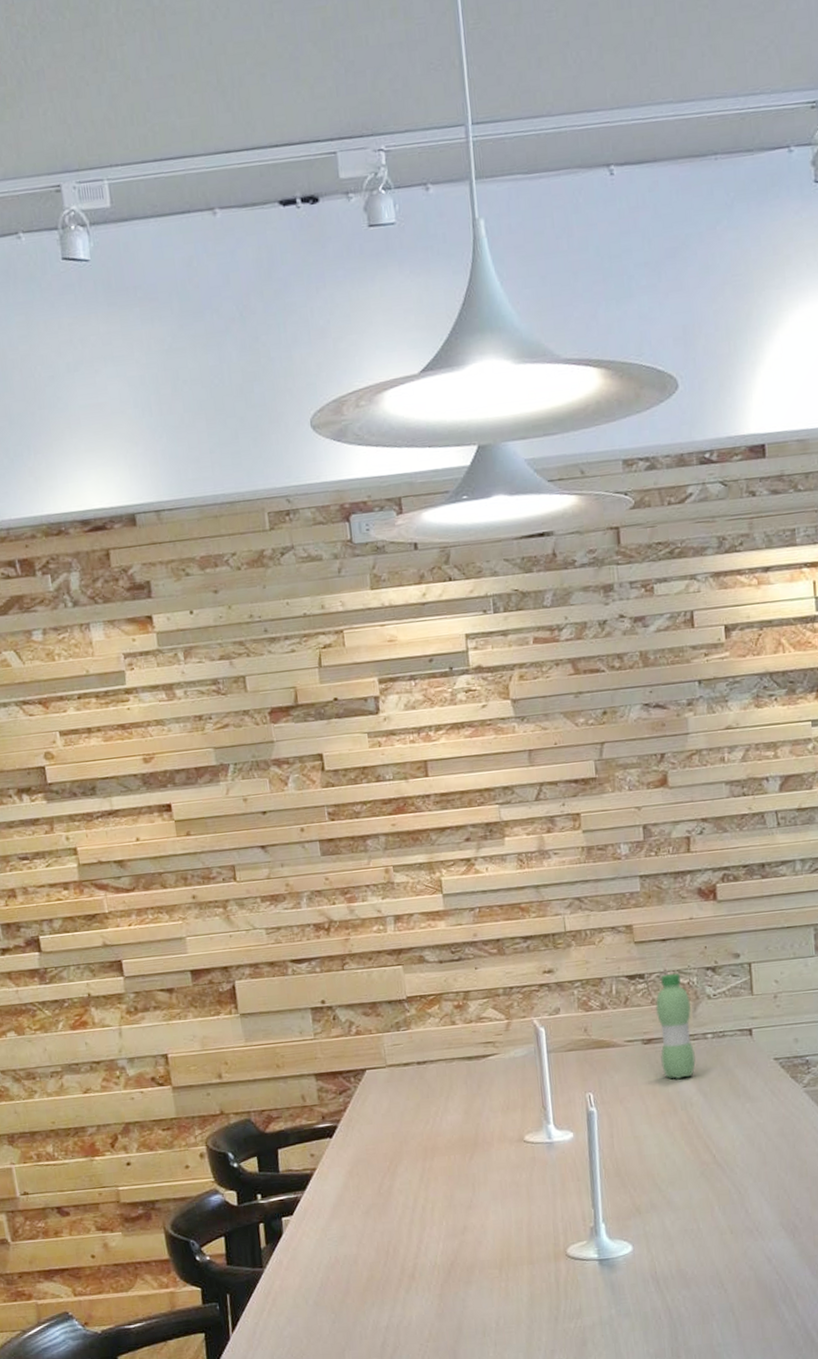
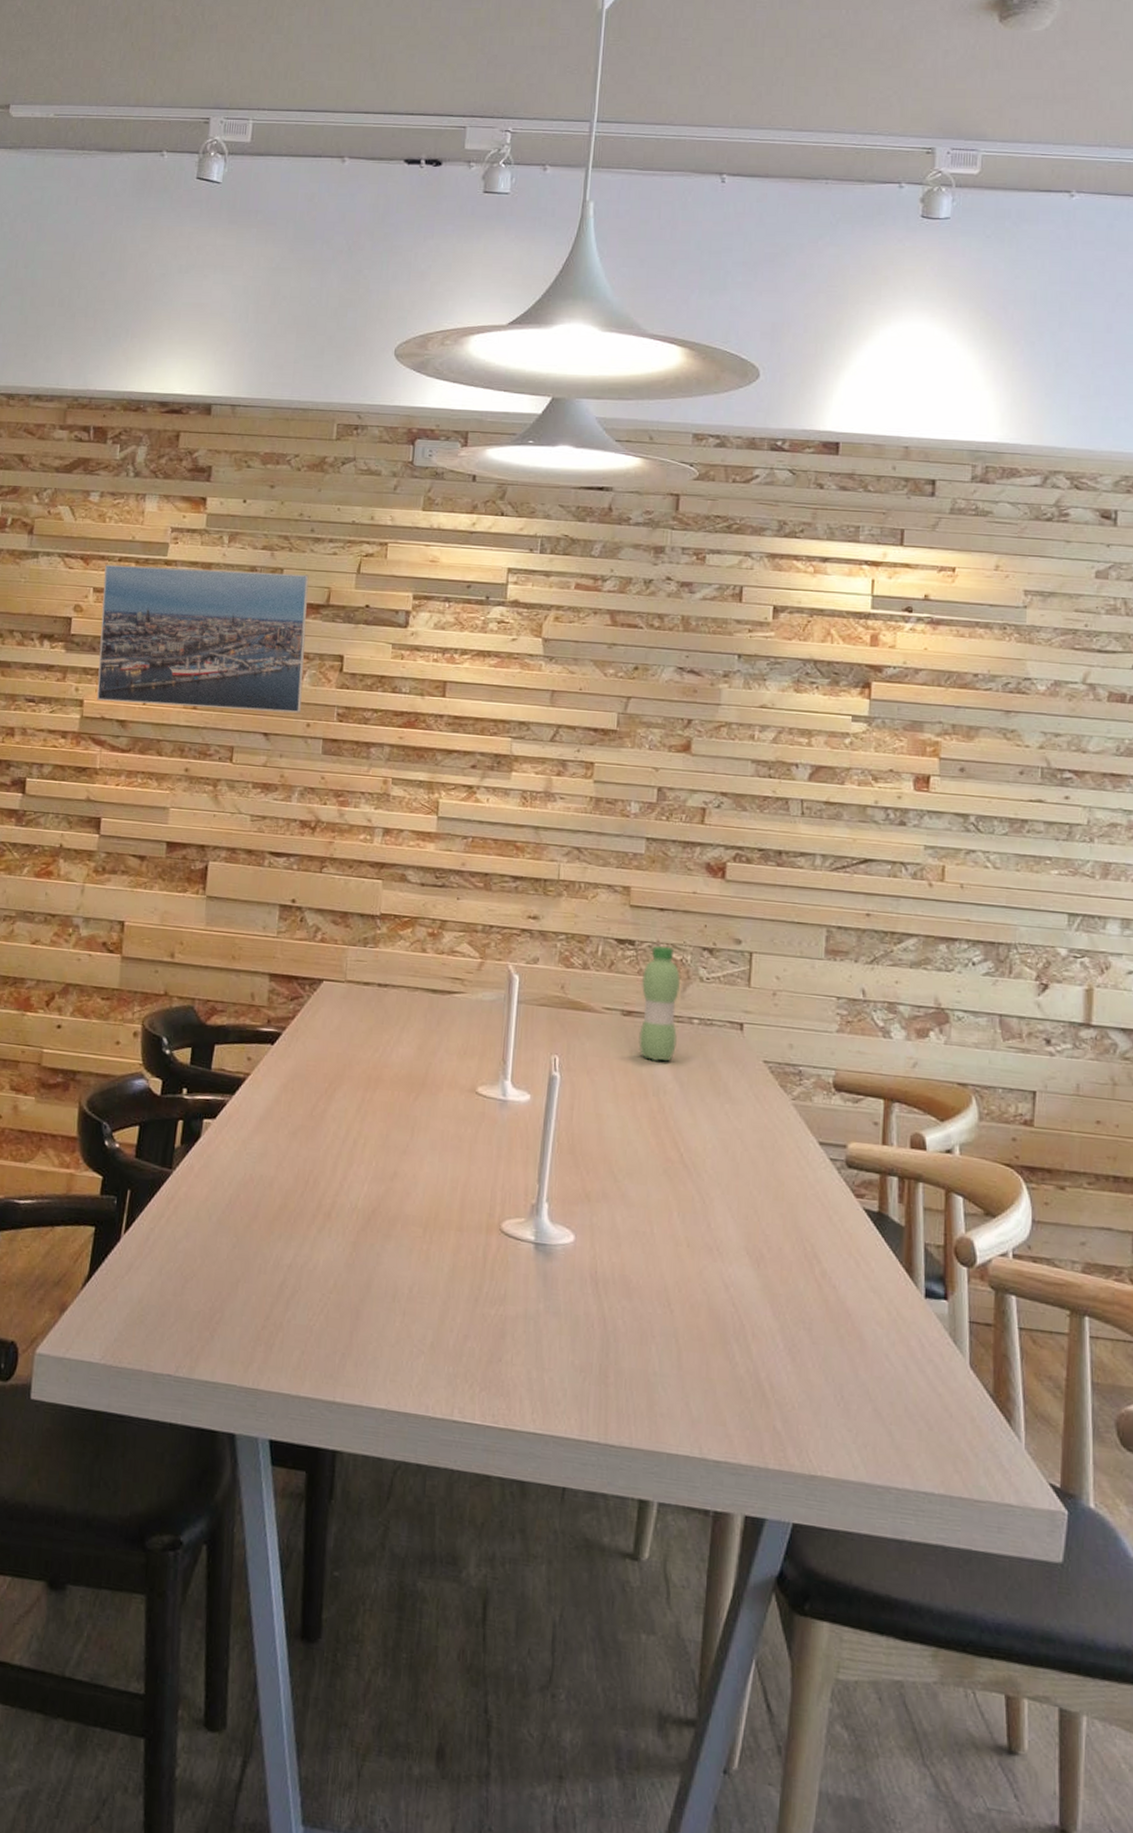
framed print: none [65,678,292,846] -> present [97,564,309,713]

